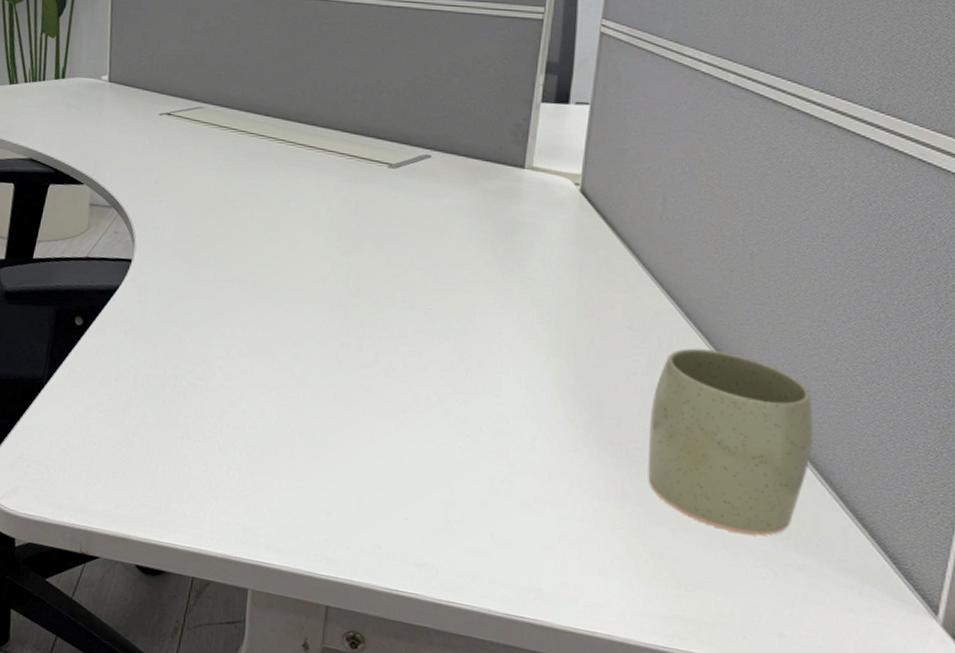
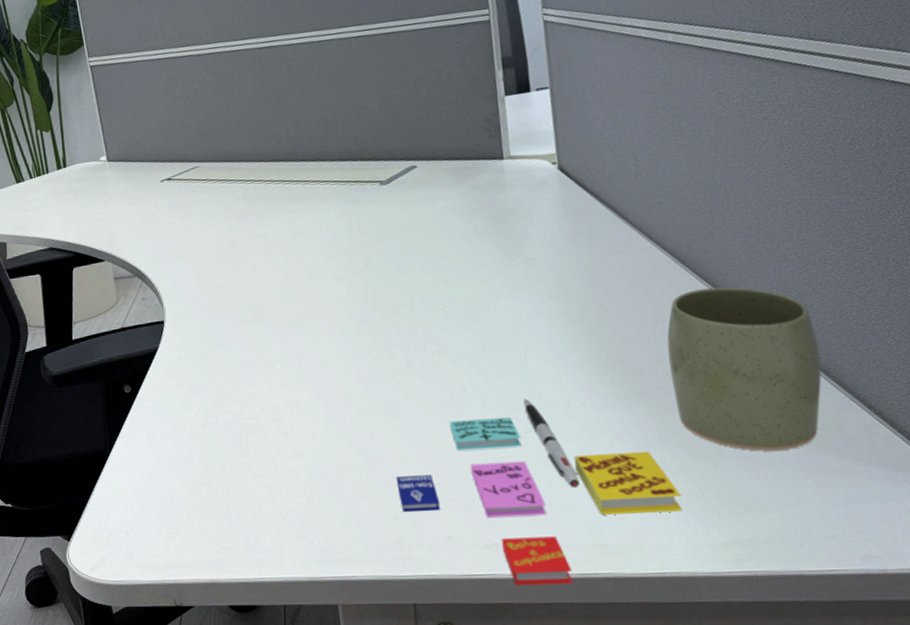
books: none [336,428,632,623] -> present [395,417,683,586]
pen: none [487,422,528,526] -> present [523,399,580,489]

